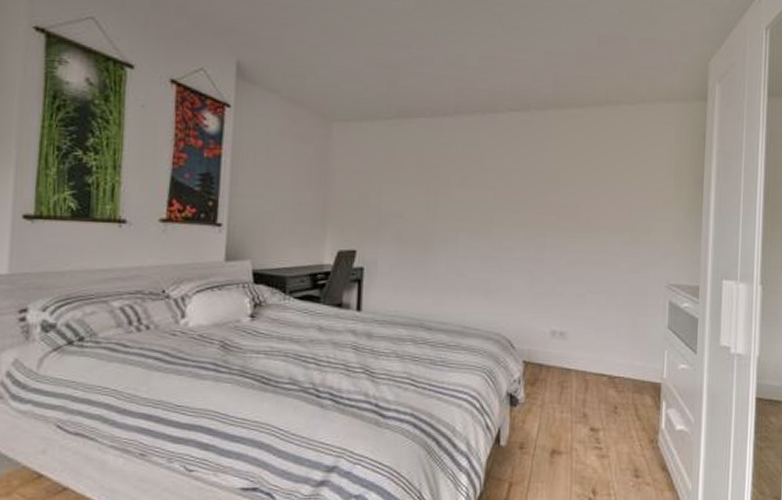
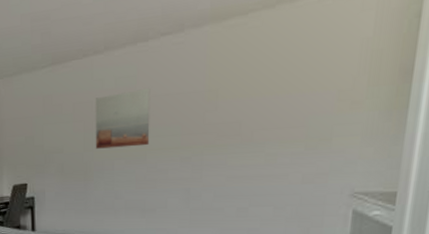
wall art: none [438,160,498,220] -> present [95,88,151,149]

